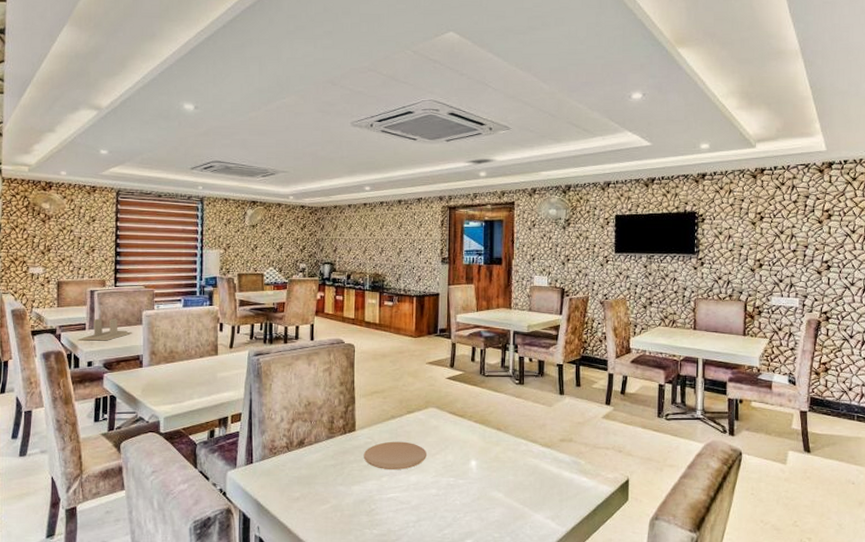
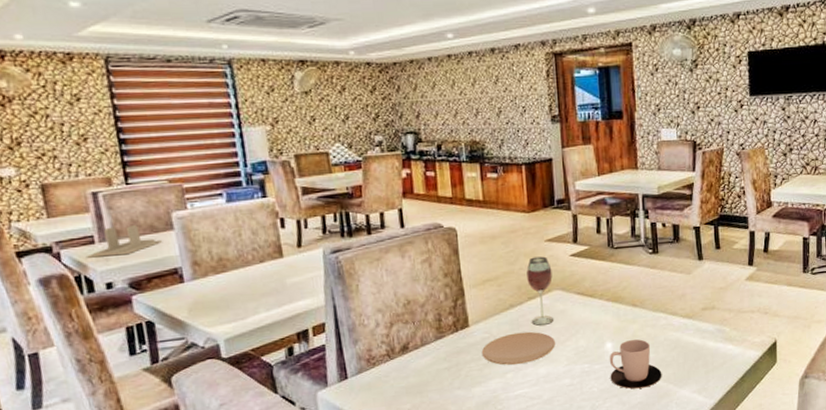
wineglass: none [408,376,430,437] -> present [526,256,553,326]
cup: none [472,461,519,507] -> present [609,339,662,389]

